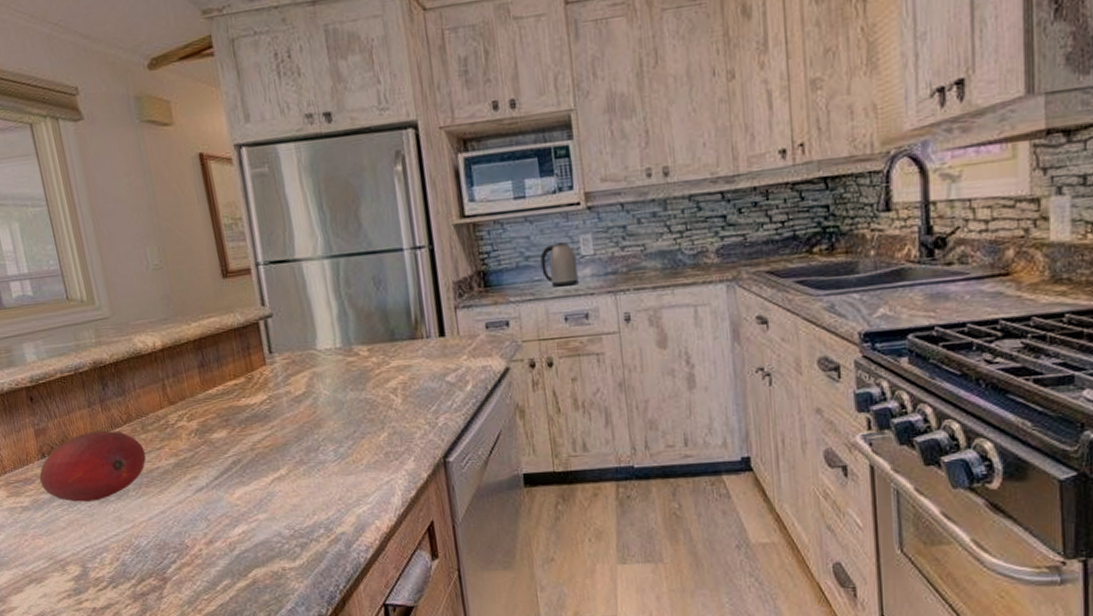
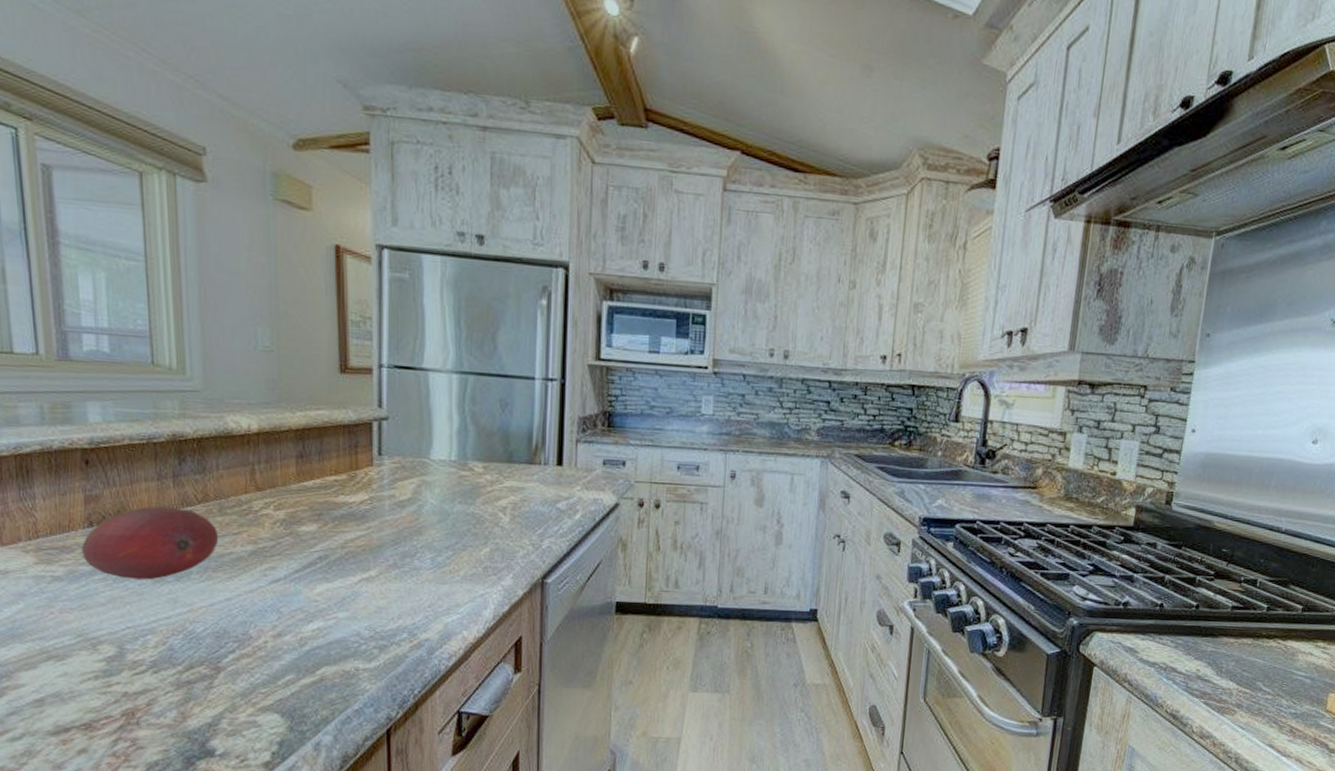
kettle: present [540,241,579,287] -> none [664,398,696,439]

